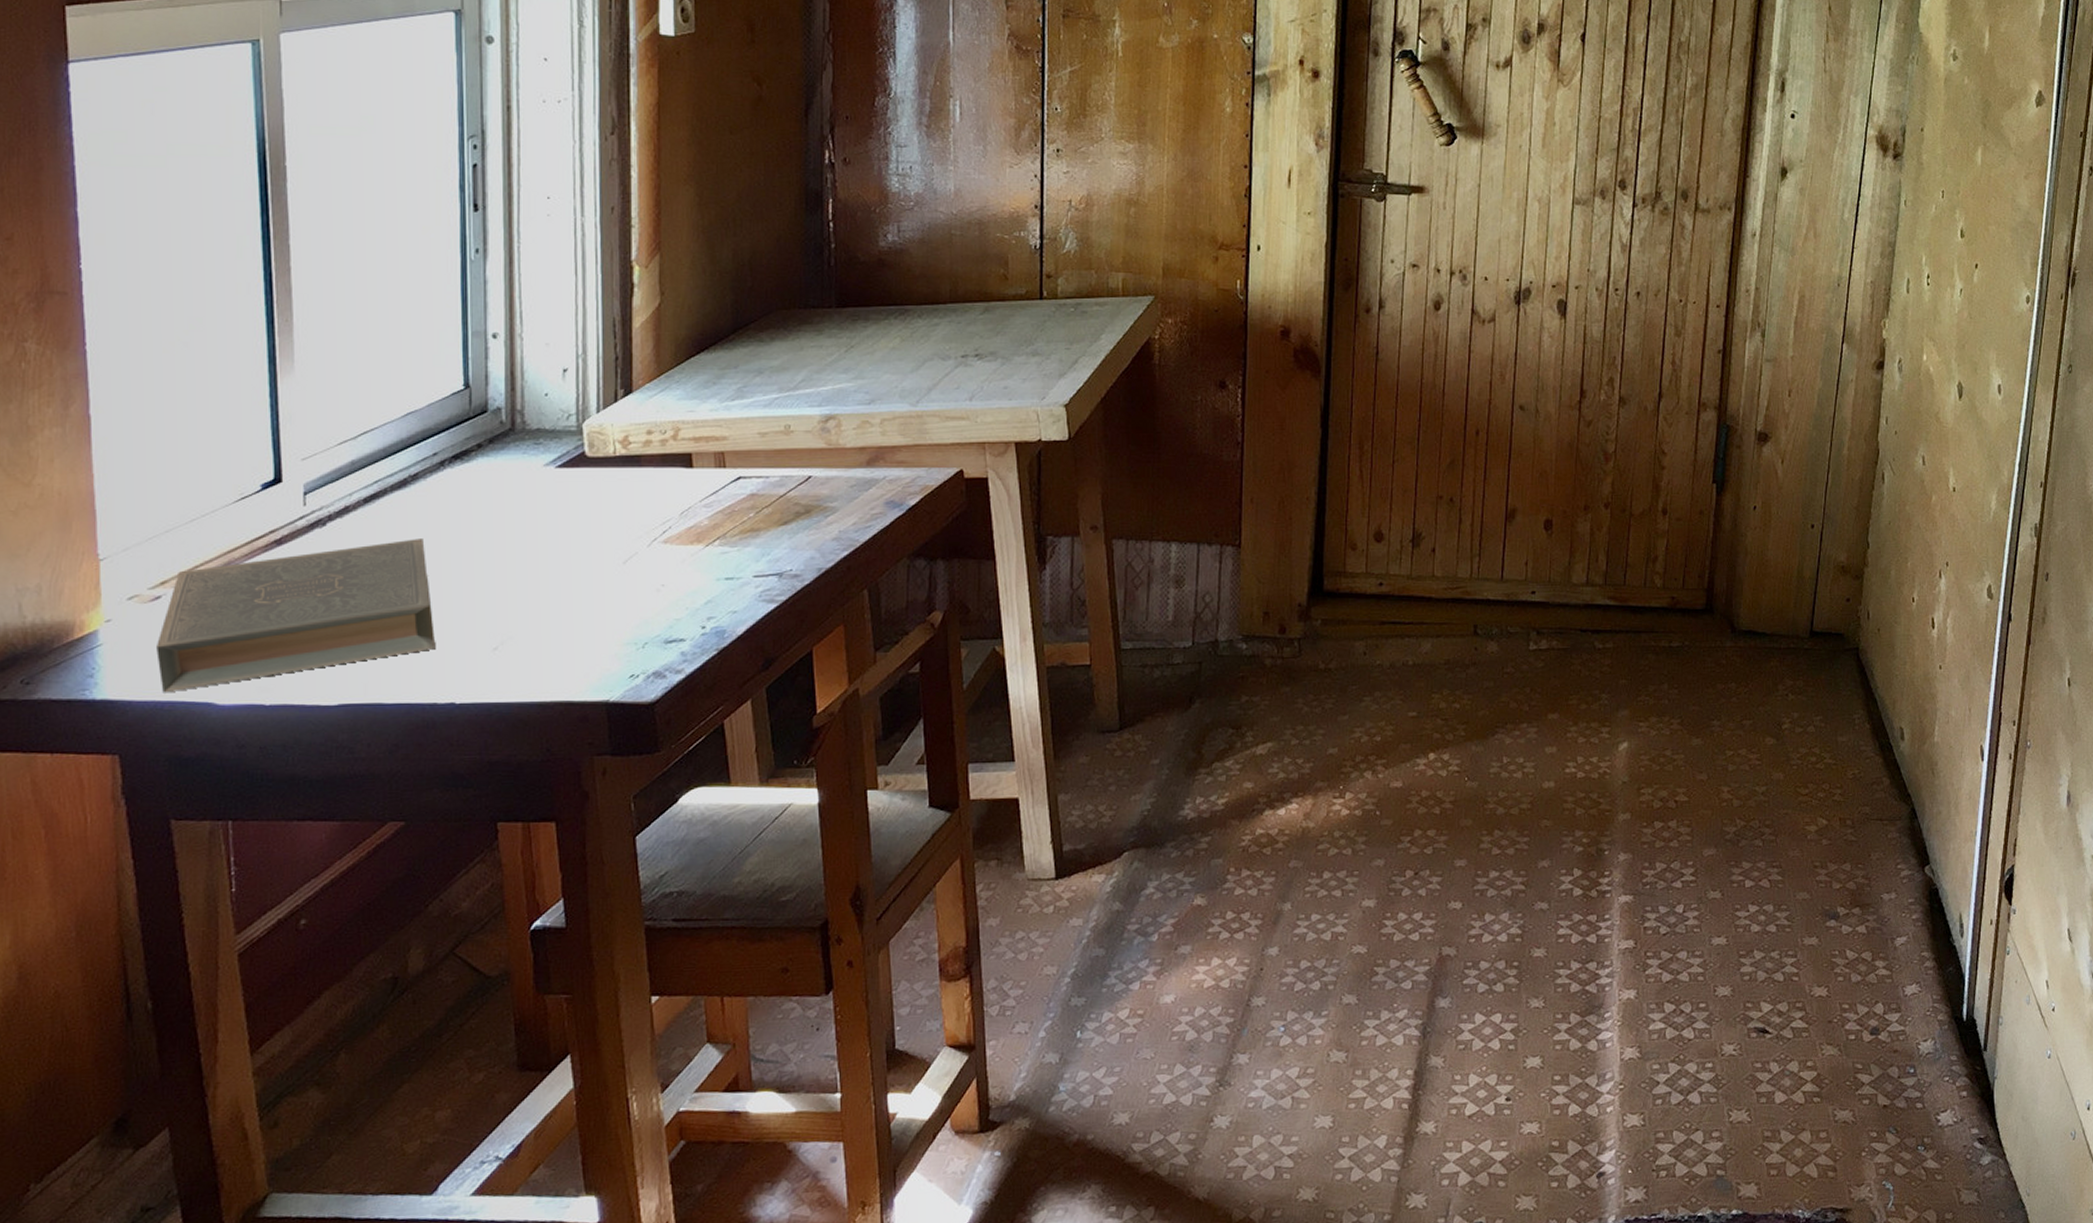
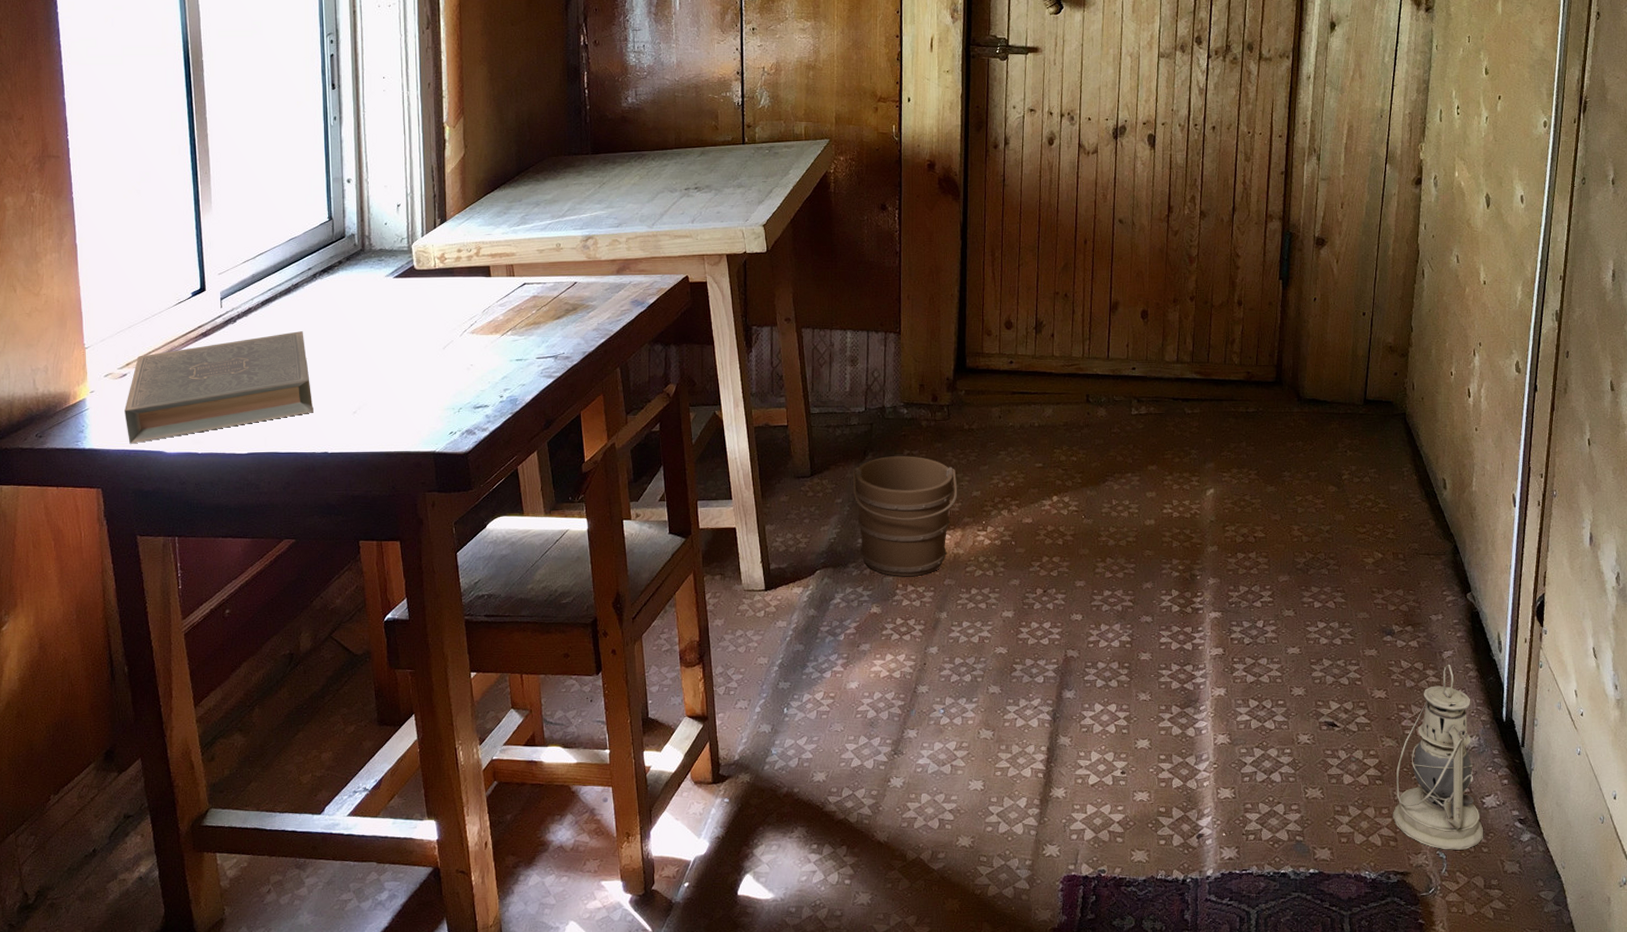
bucket: none [1173,703,1309,859] -> present [852,456,958,577]
lantern: none [1831,952,1938,1180] -> present [1392,664,1484,850]

